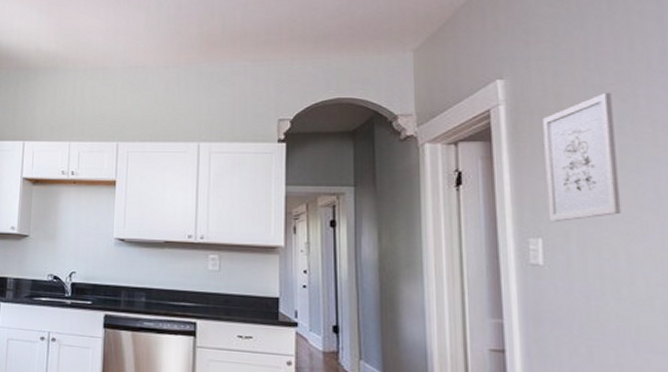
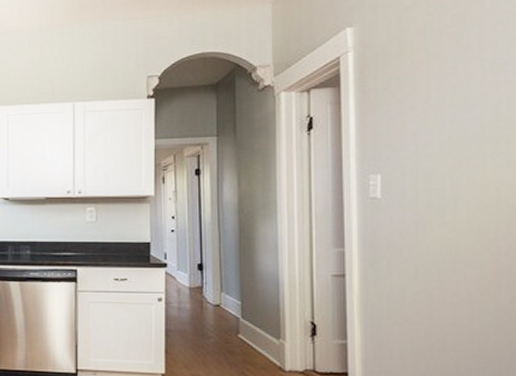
wall art: present [543,92,622,223] -> none [386,35,450,160]

